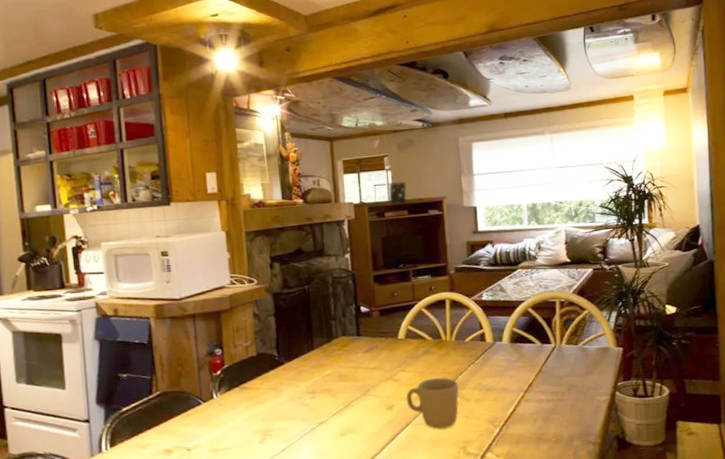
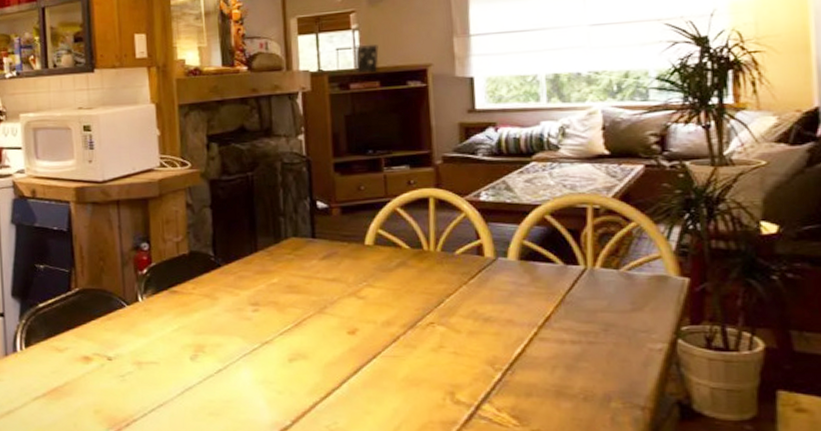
mug: present [406,377,459,429] -> none [374,298,446,366]

